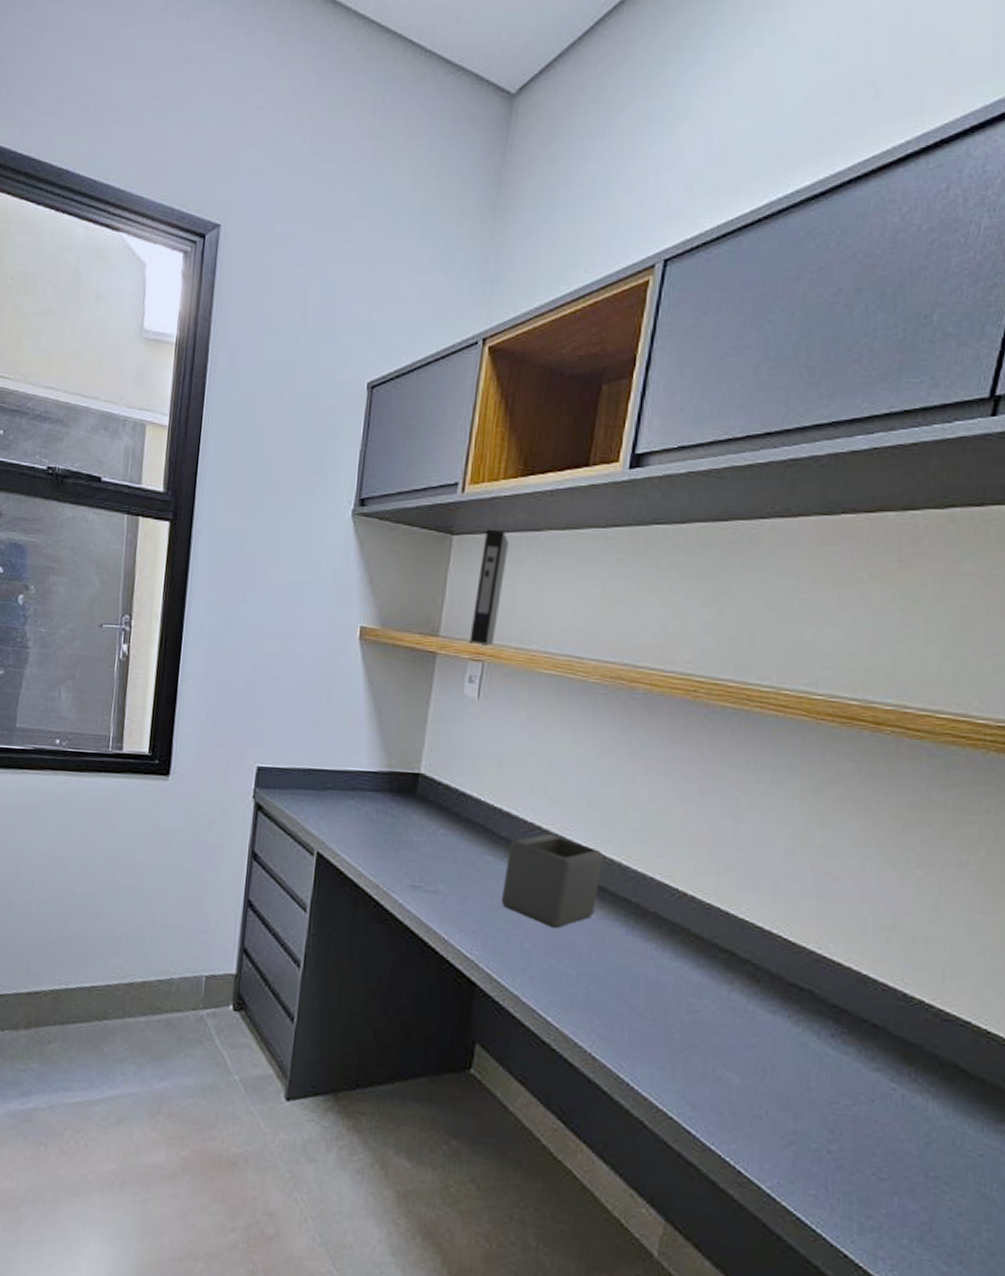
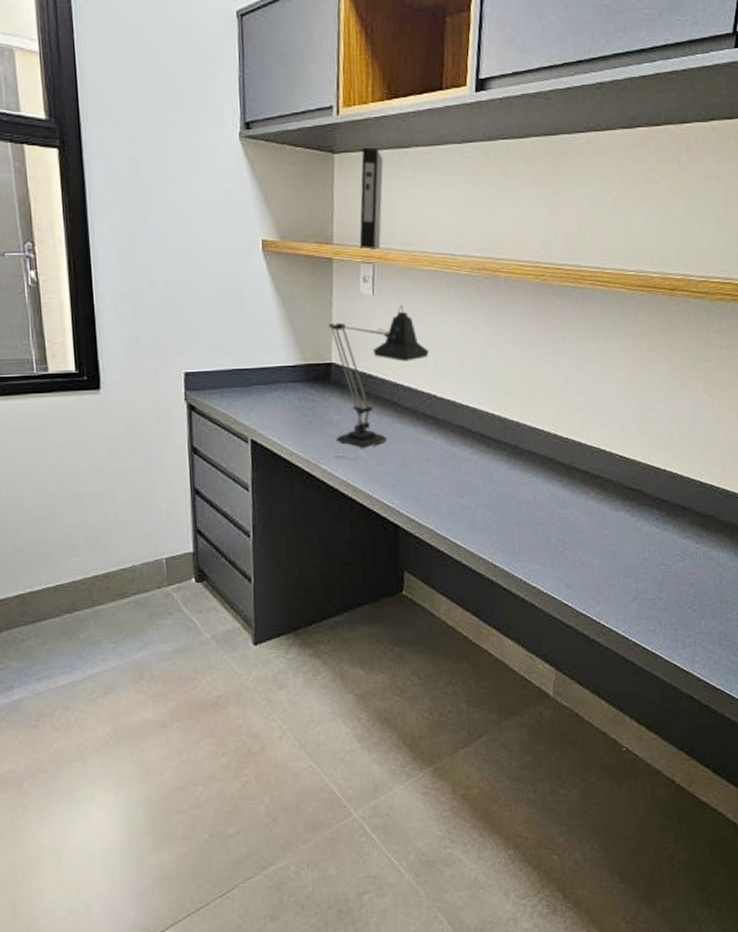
desk lamp: none [412,712,539,882] -> present [328,304,430,449]
desk organizer: present [502,833,604,929] -> none [411,400,487,474]

